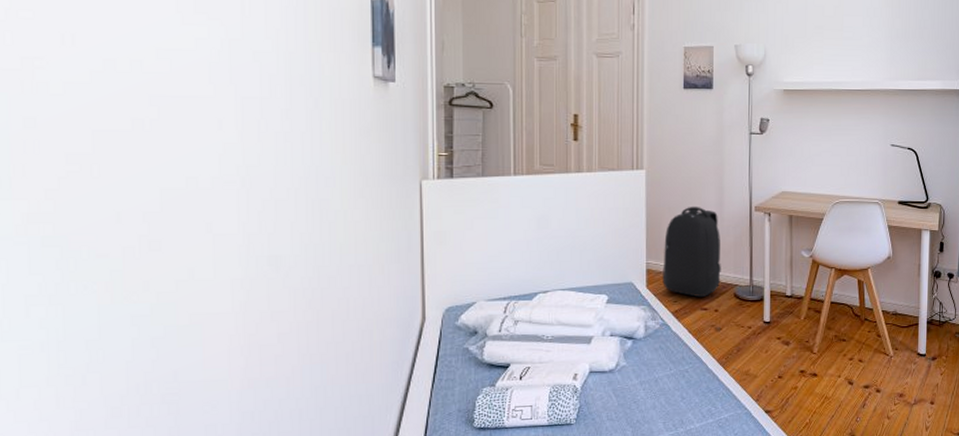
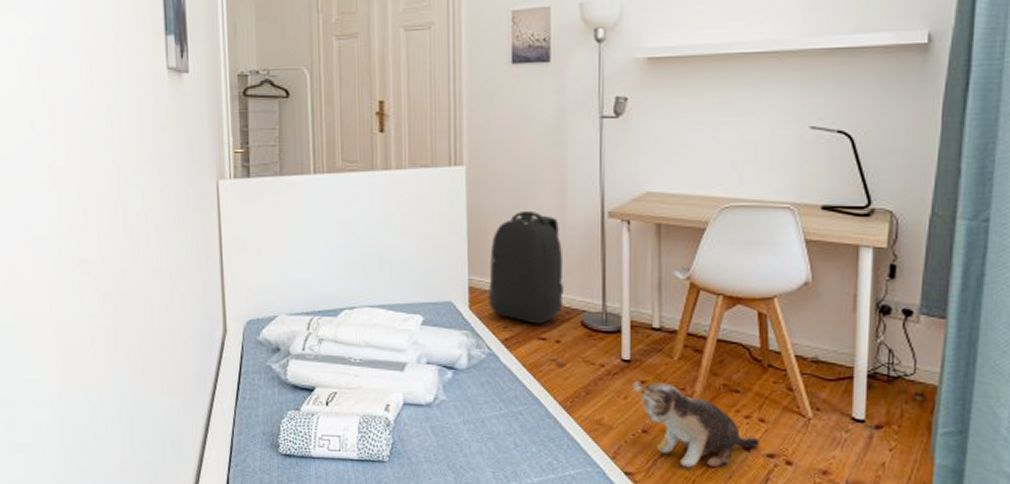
plush toy: none [771,337,859,402] -> present [631,380,760,468]

